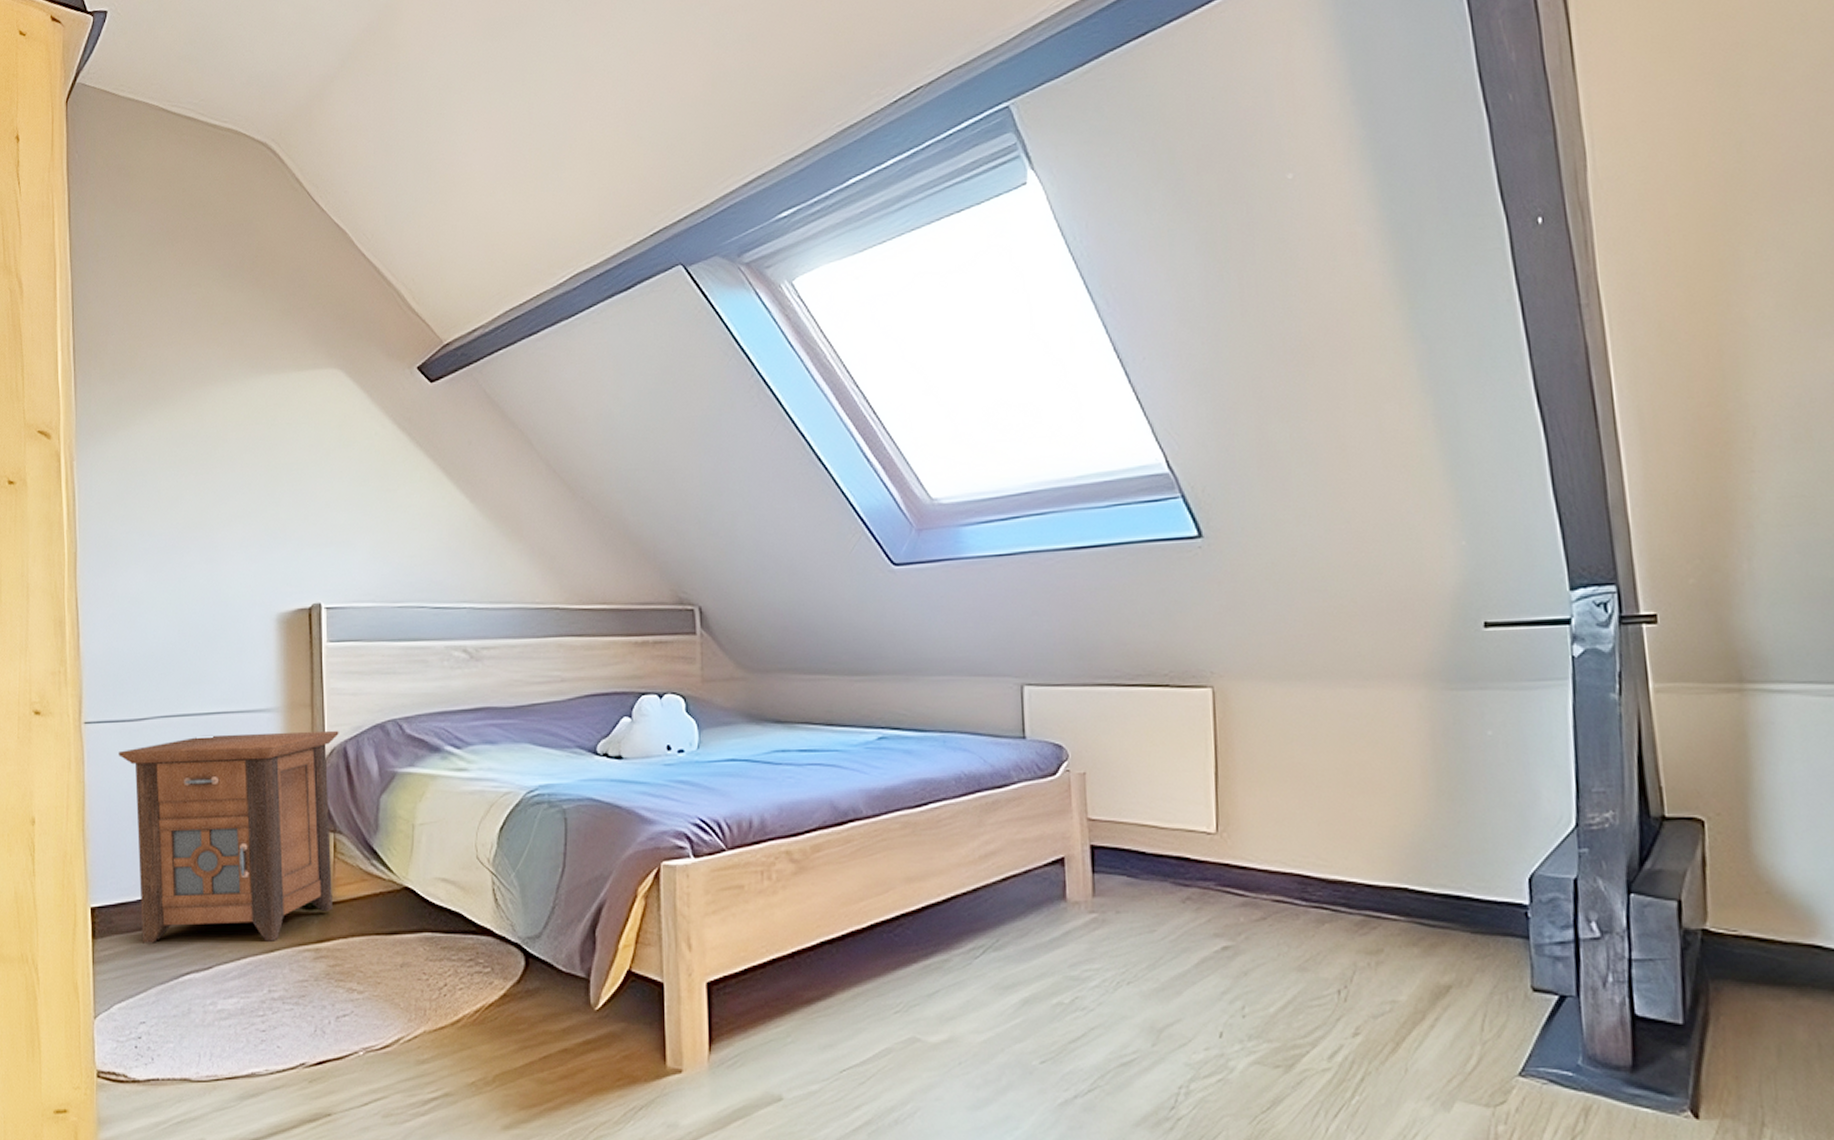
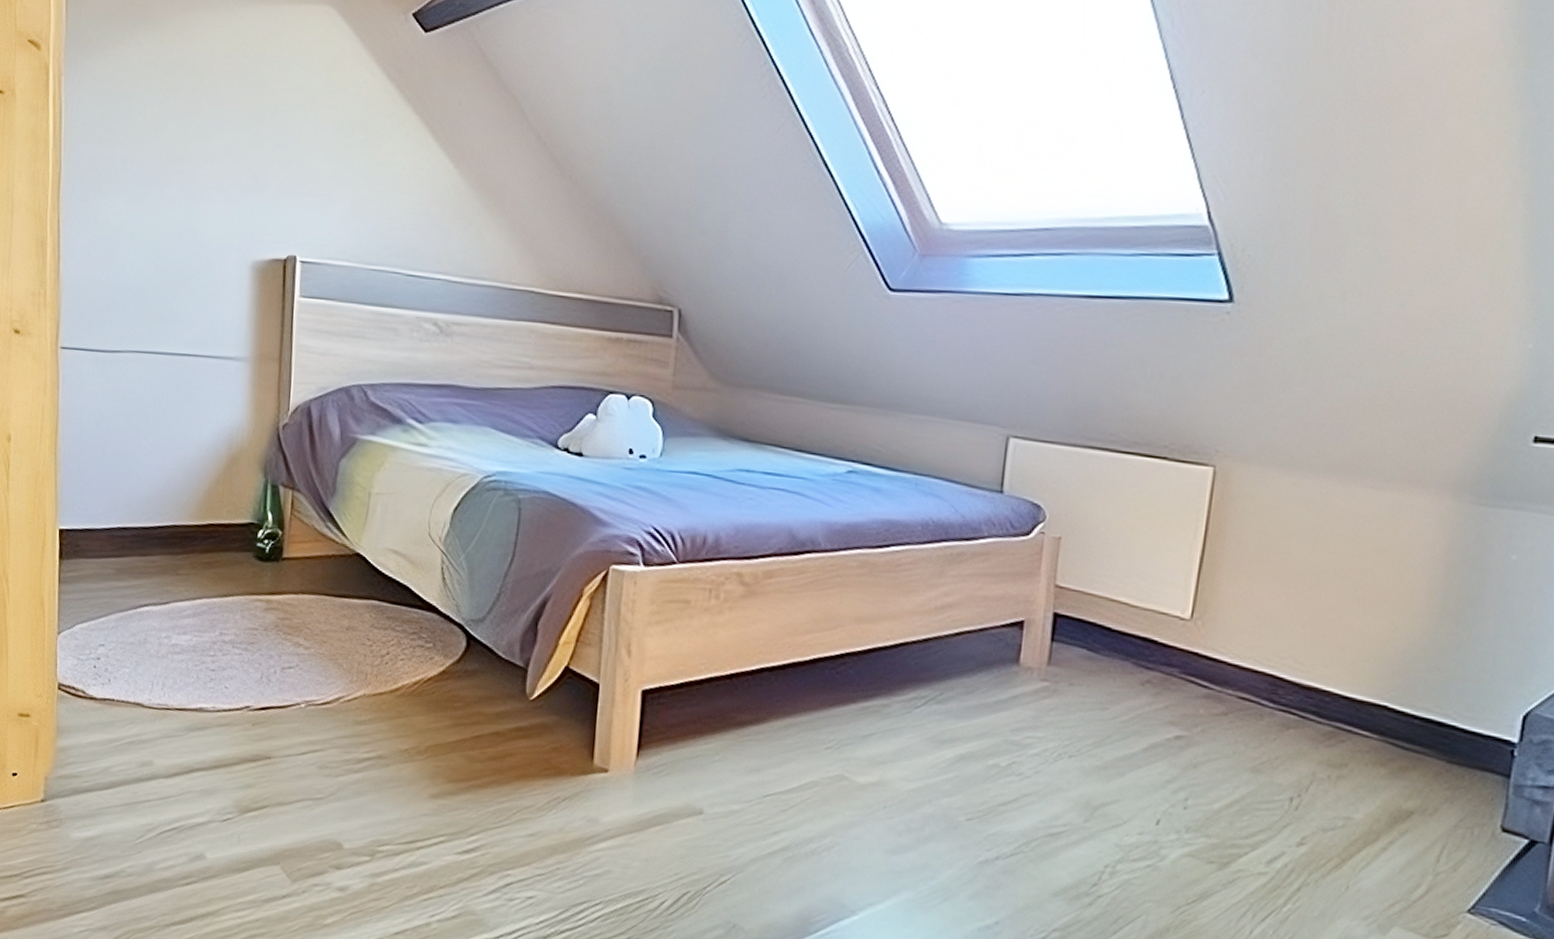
nightstand: present [118,731,339,943] -> none [92,375,305,587]

